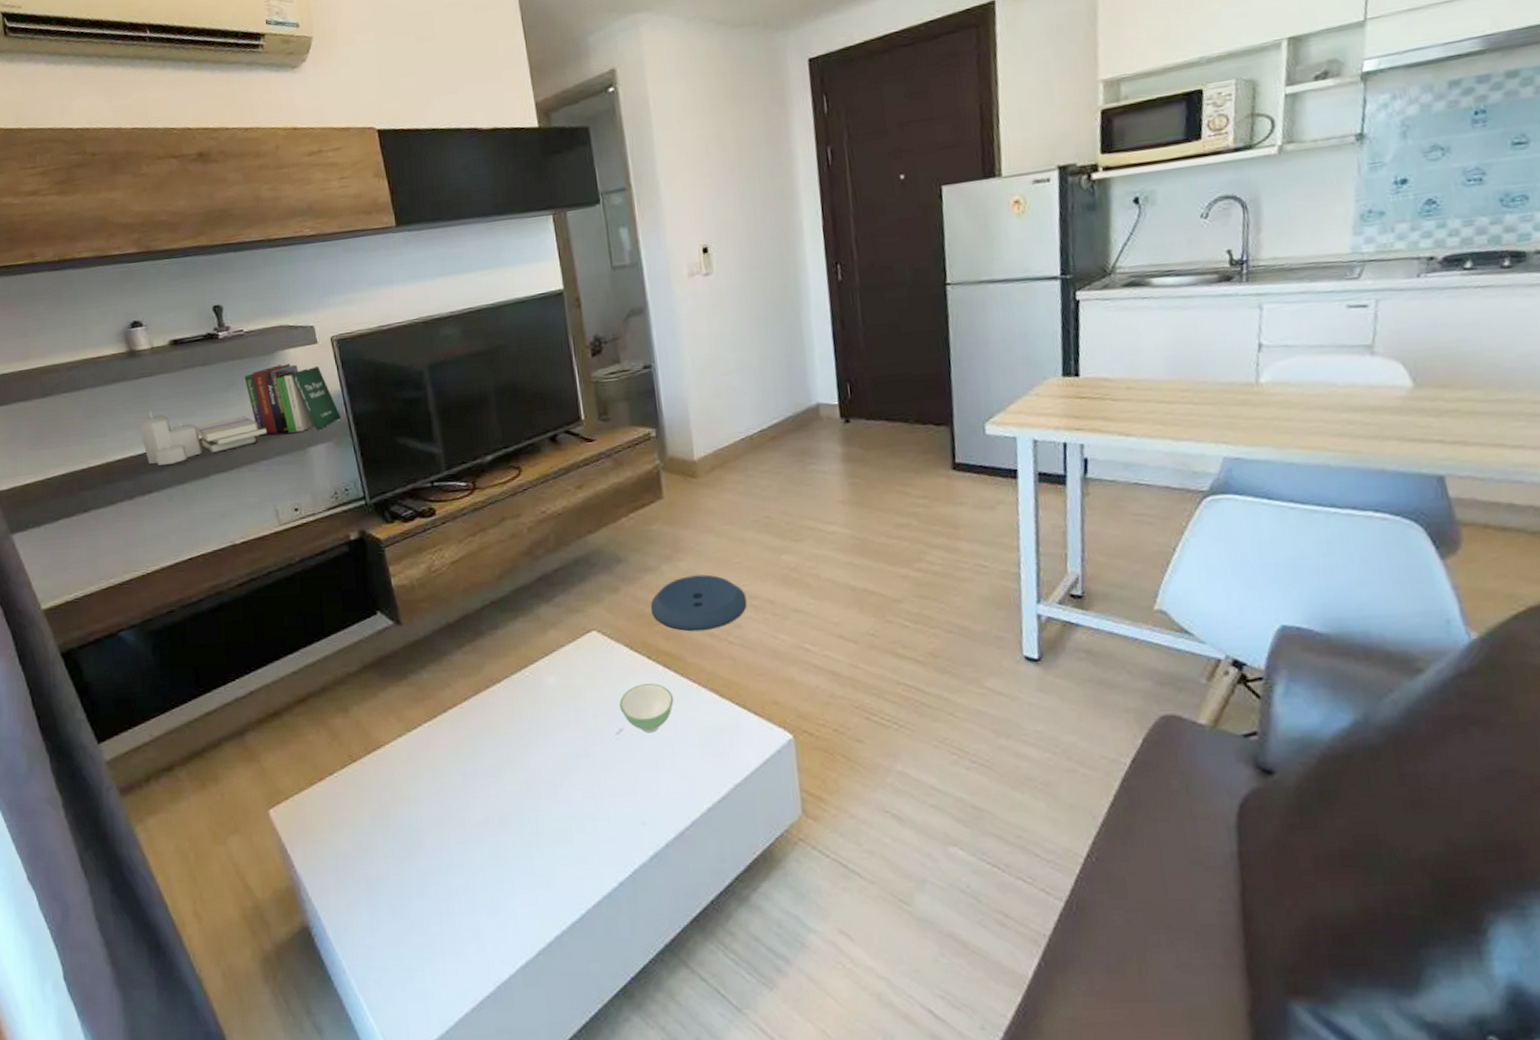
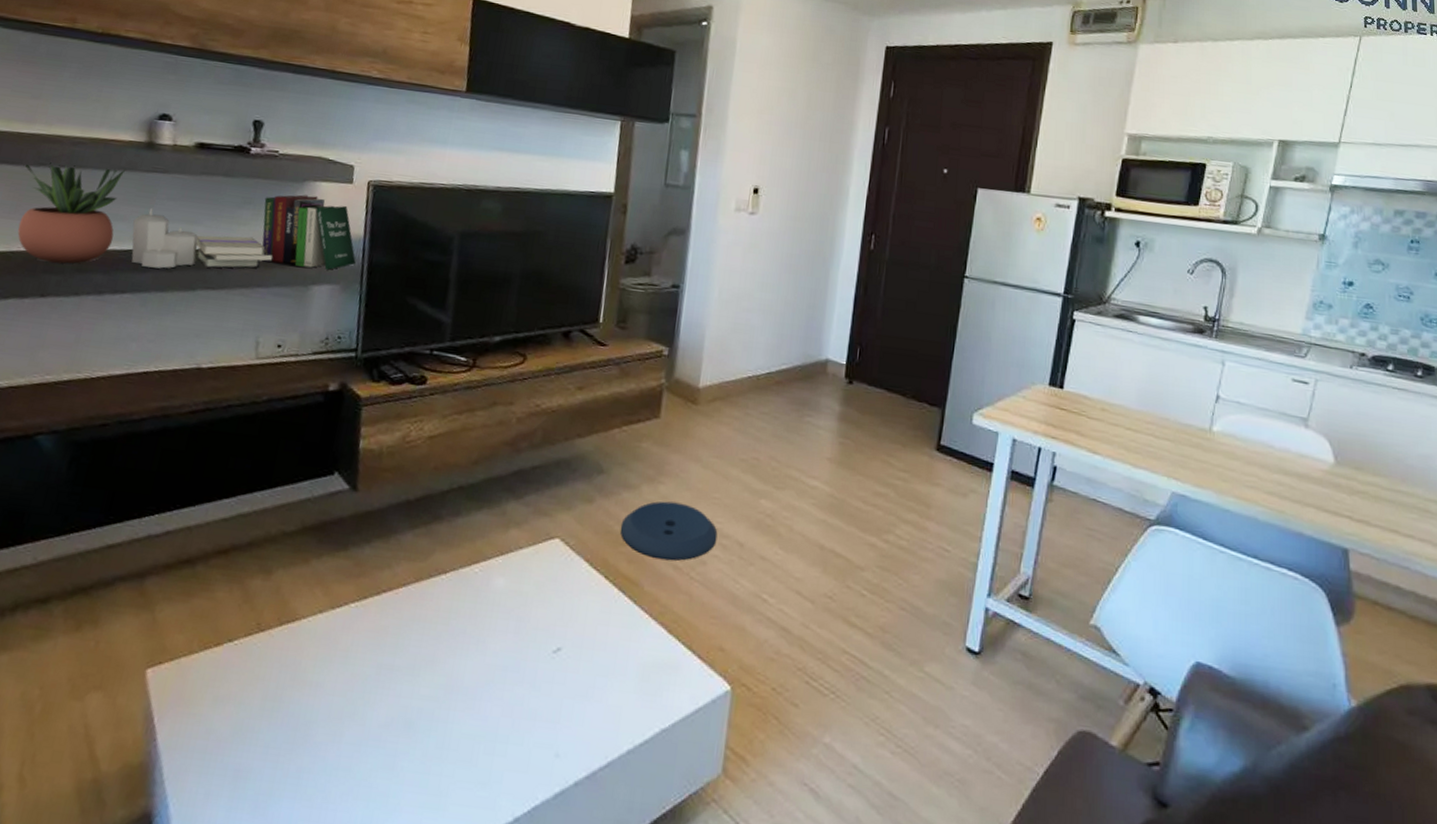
potted plant: none [33,381,127,481] -> present [17,162,127,264]
bowl: present [619,683,674,733] -> none [563,604,622,658]

